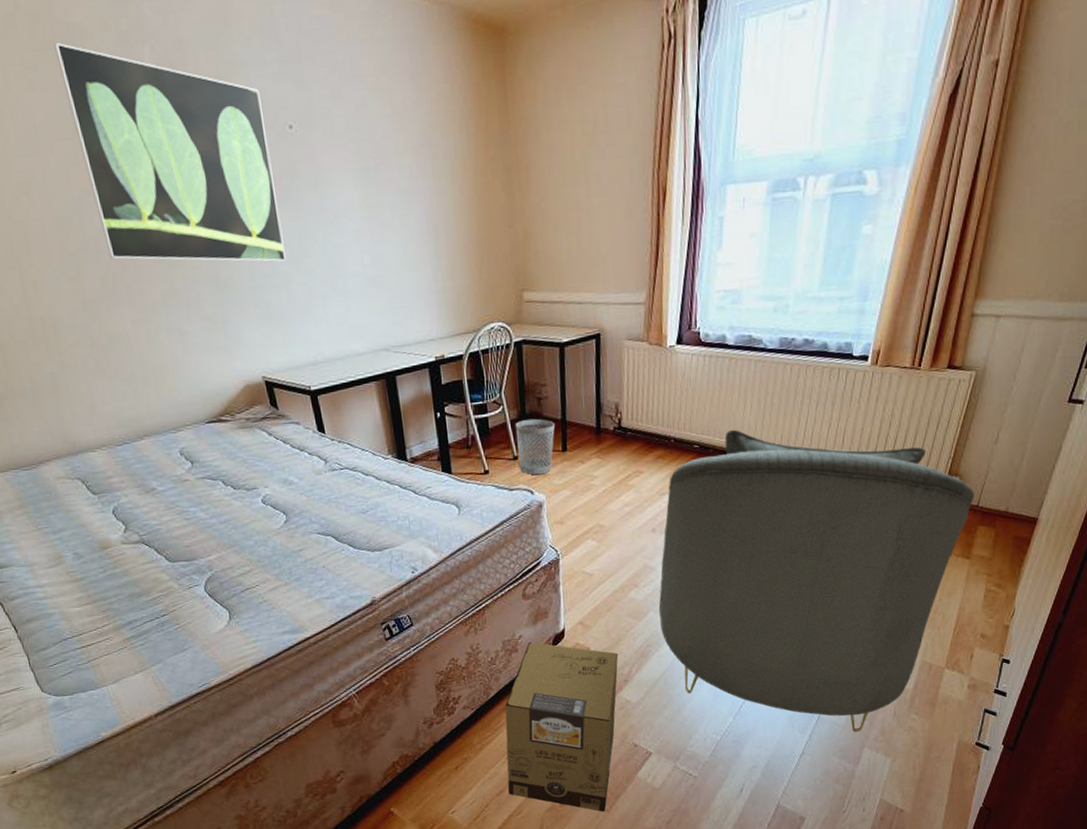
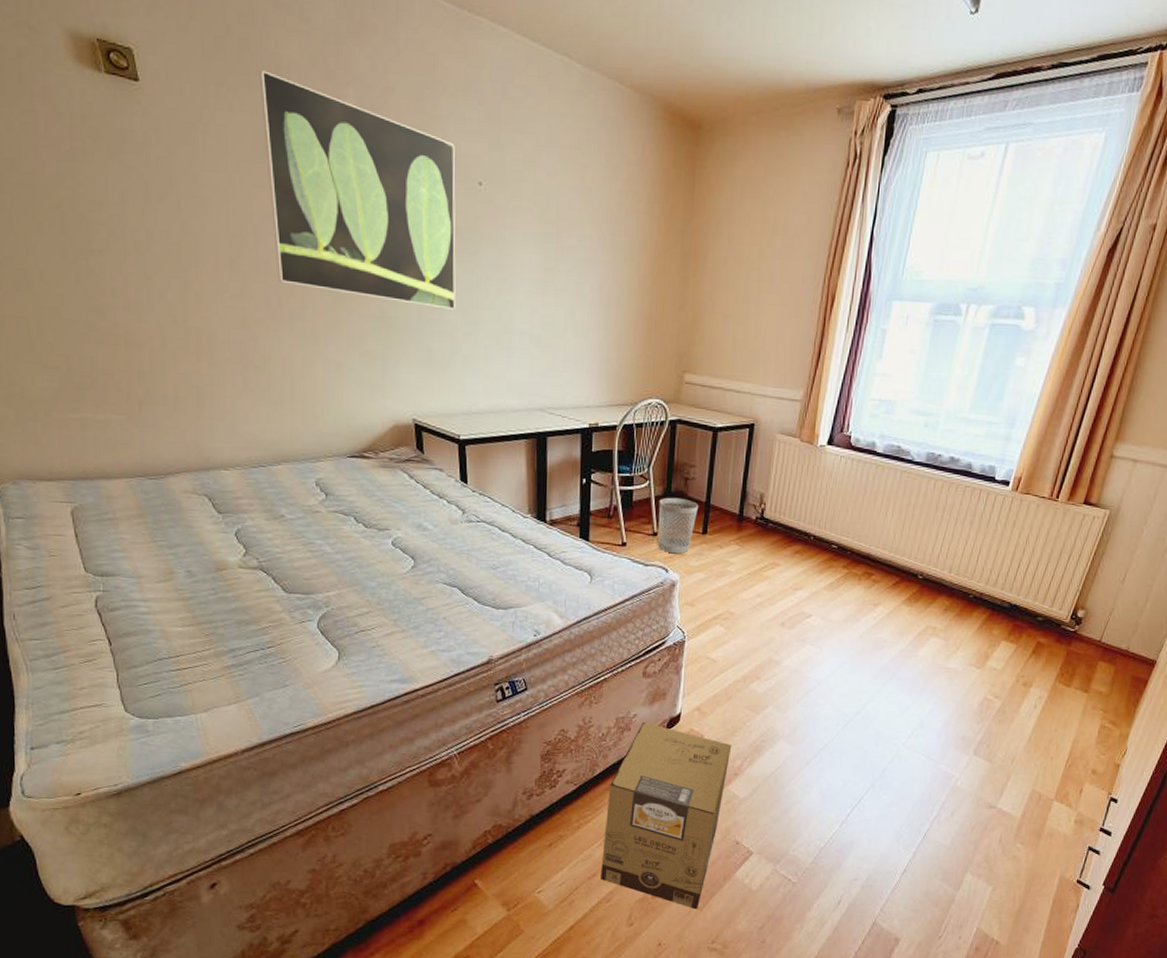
armchair: present [659,429,975,733] -> none [778,534,1099,856]

